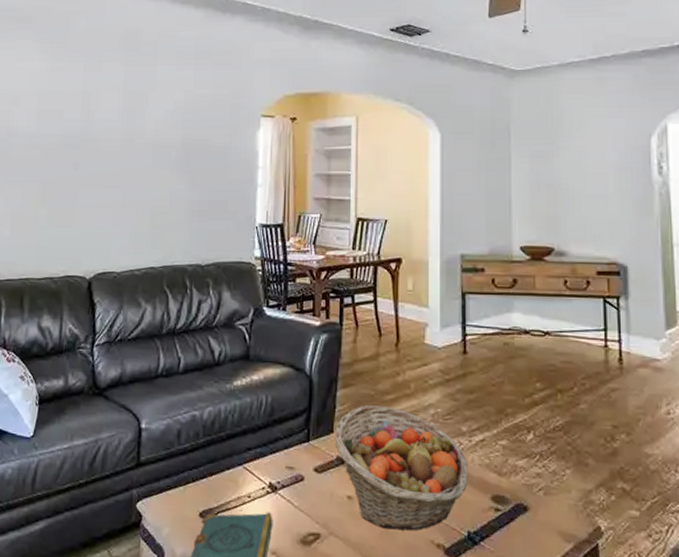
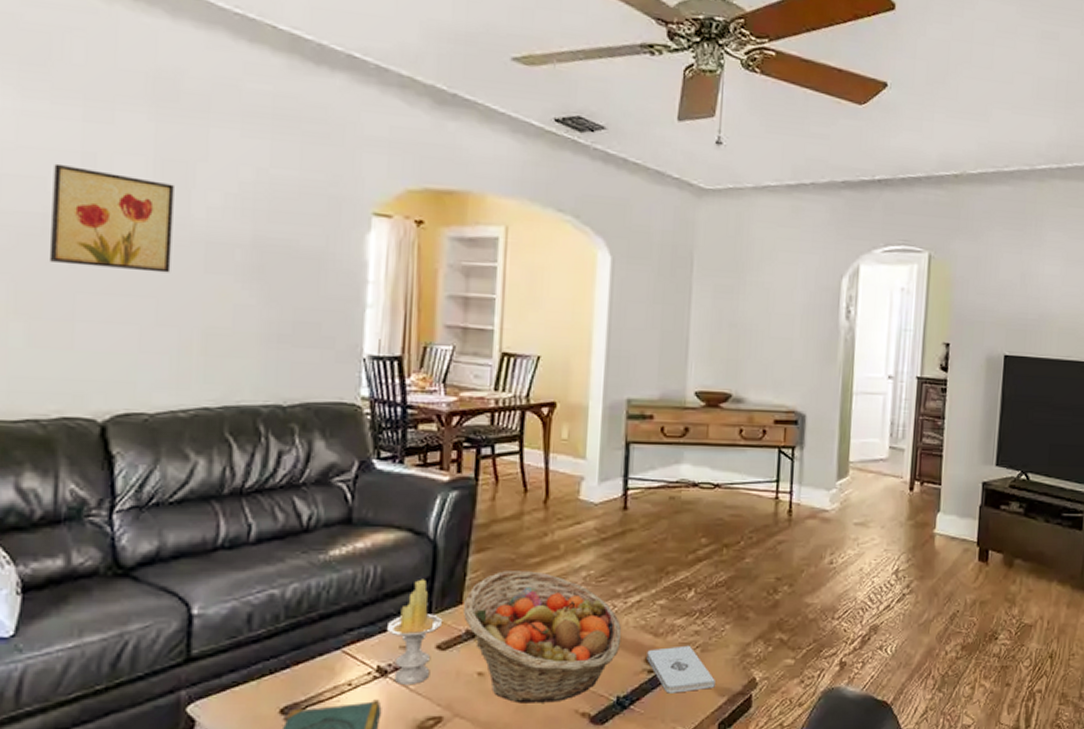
wall art: none [62,100,135,170] -> present [48,163,174,273]
candle: none [275,408,319,502] -> present [386,579,443,684]
notepad: none [493,487,560,534] -> present [647,645,715,694]

